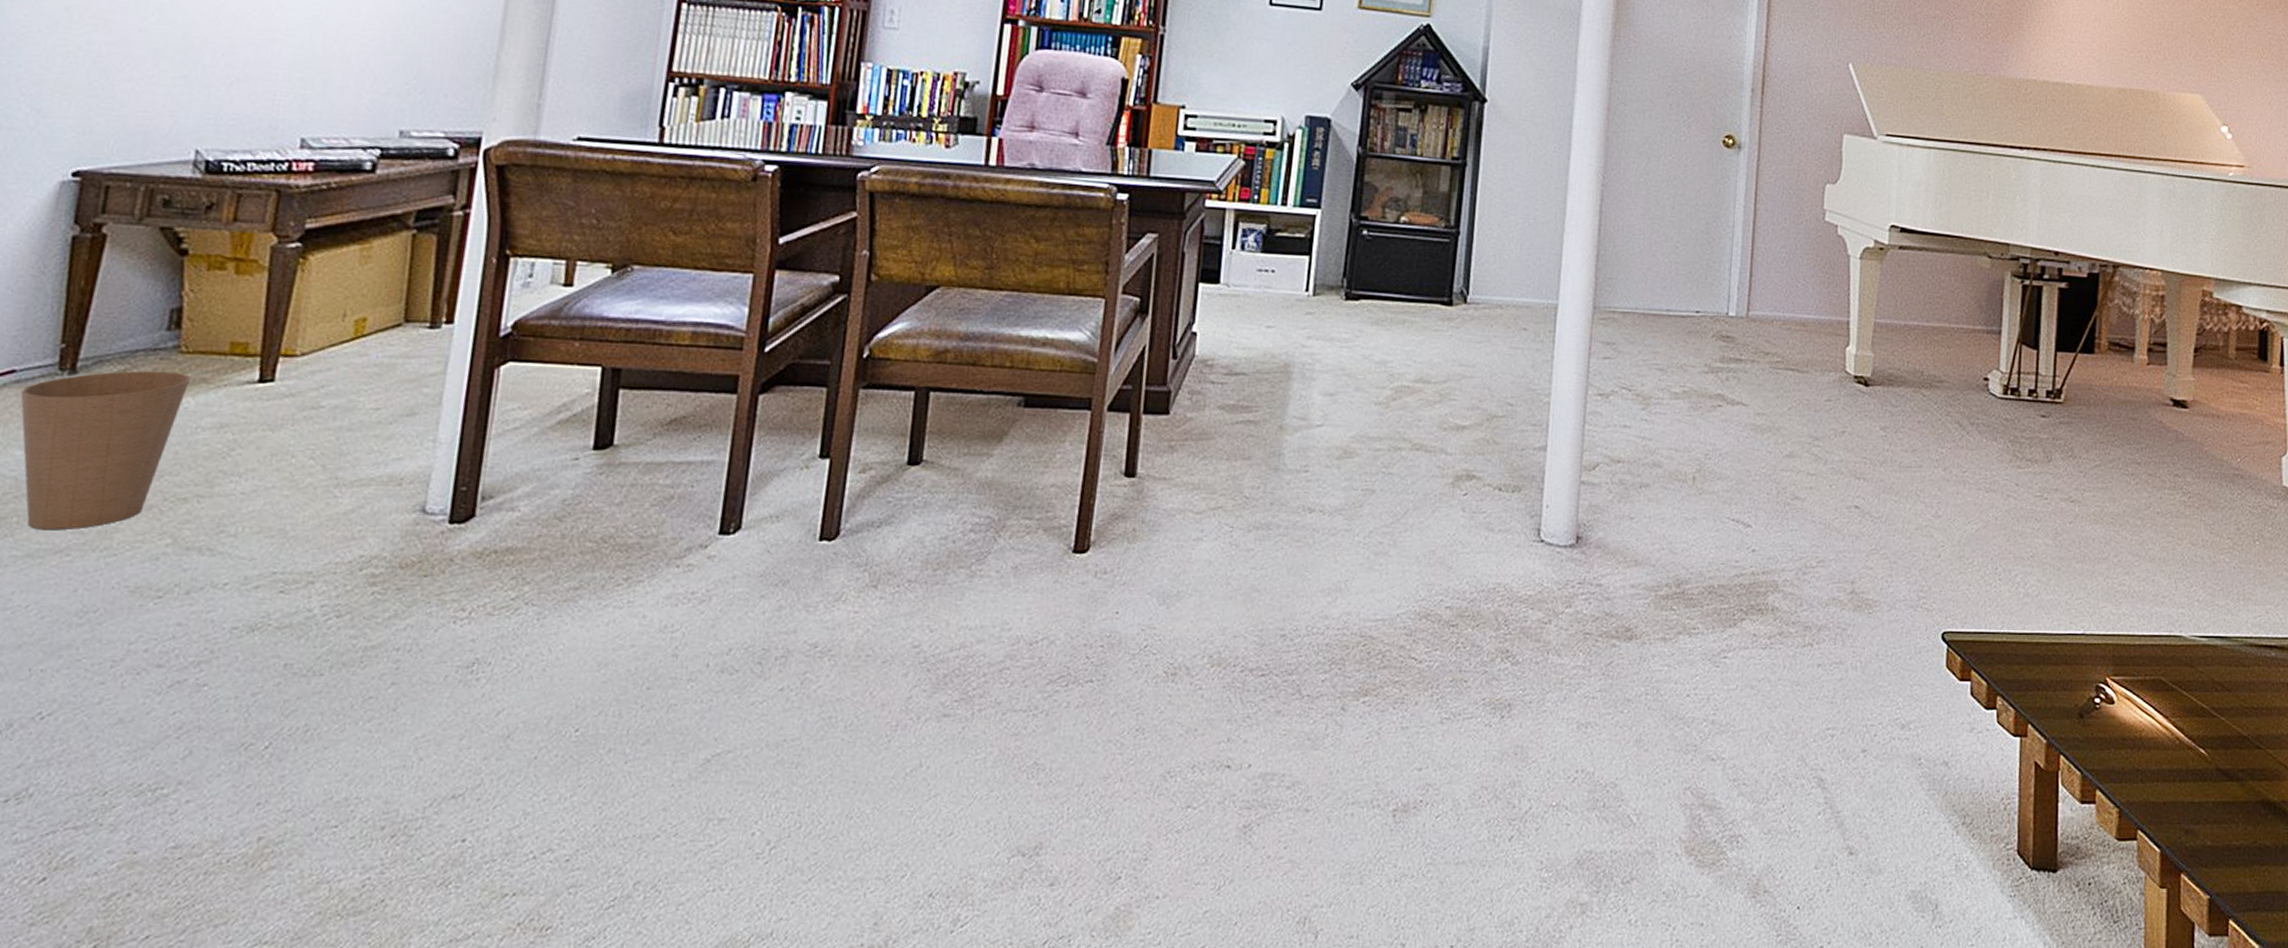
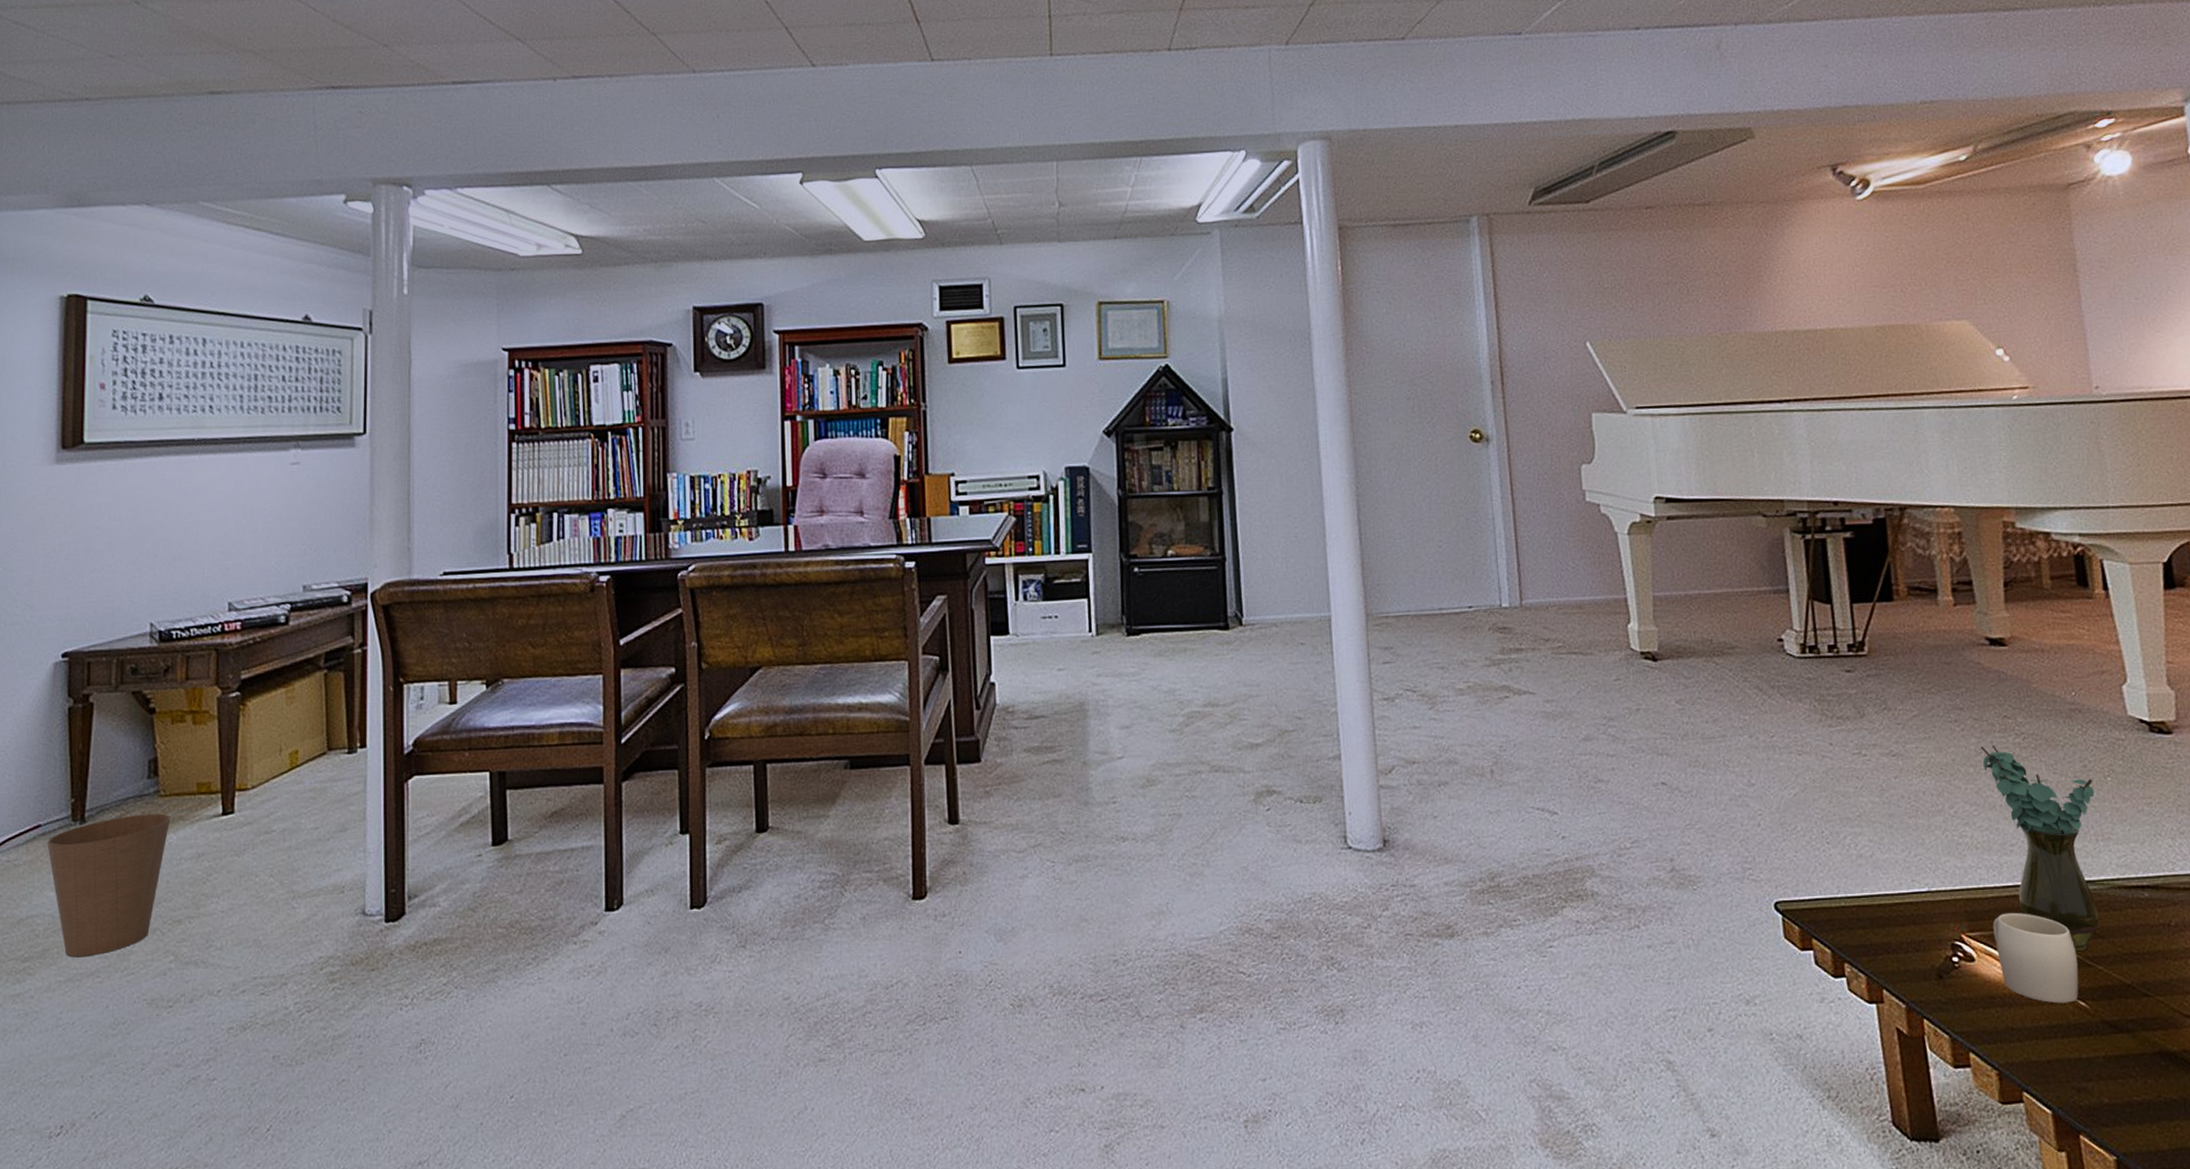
mug: none [2135,660,2205,750] -> present [1992,912,2079,1004]
vase: none [2150,500,2243,701] -> present [1980,745,2099,951]

